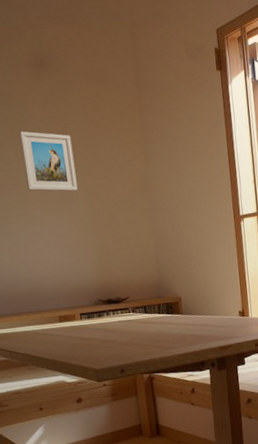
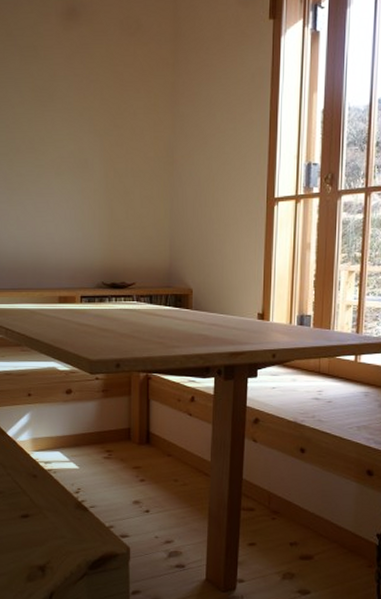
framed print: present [19,131,78,191] -> none [41,88,95,158]

